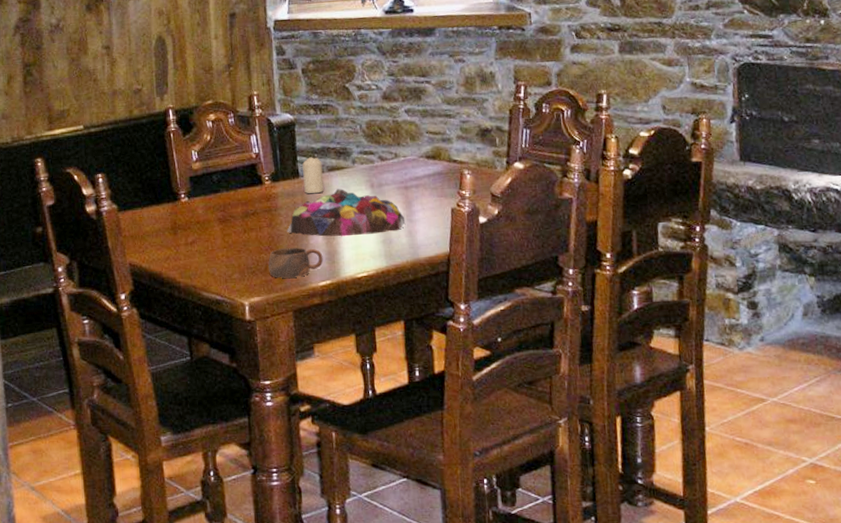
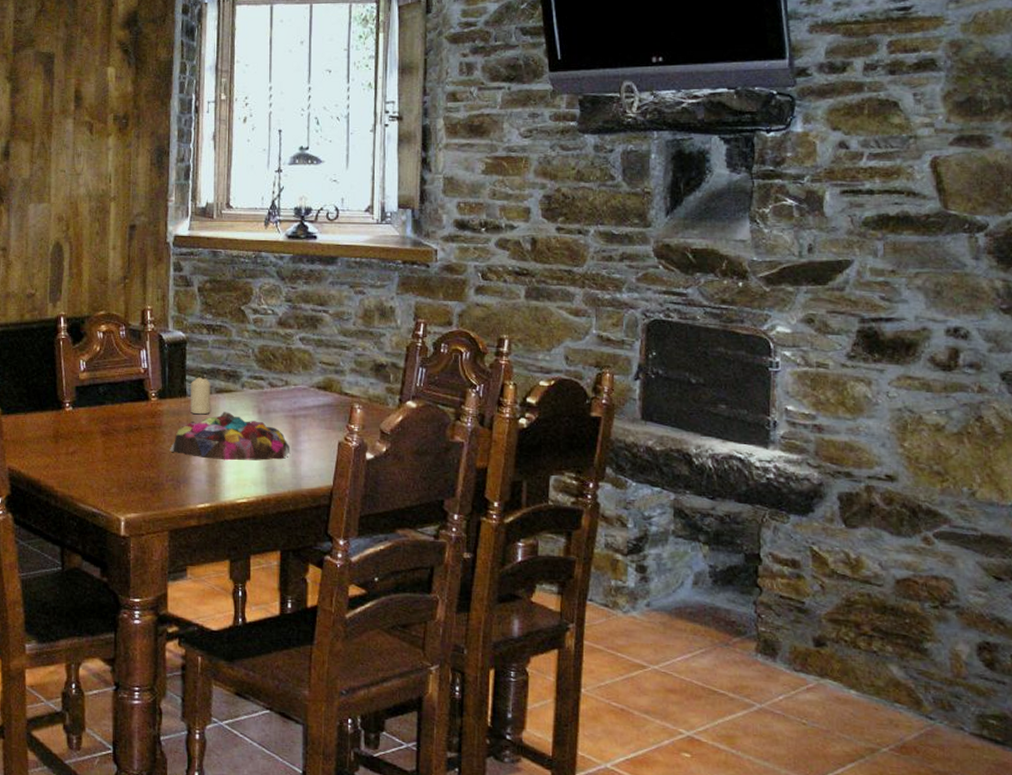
cup: present [268,248,323,278] -> none [148,467,204,497]

